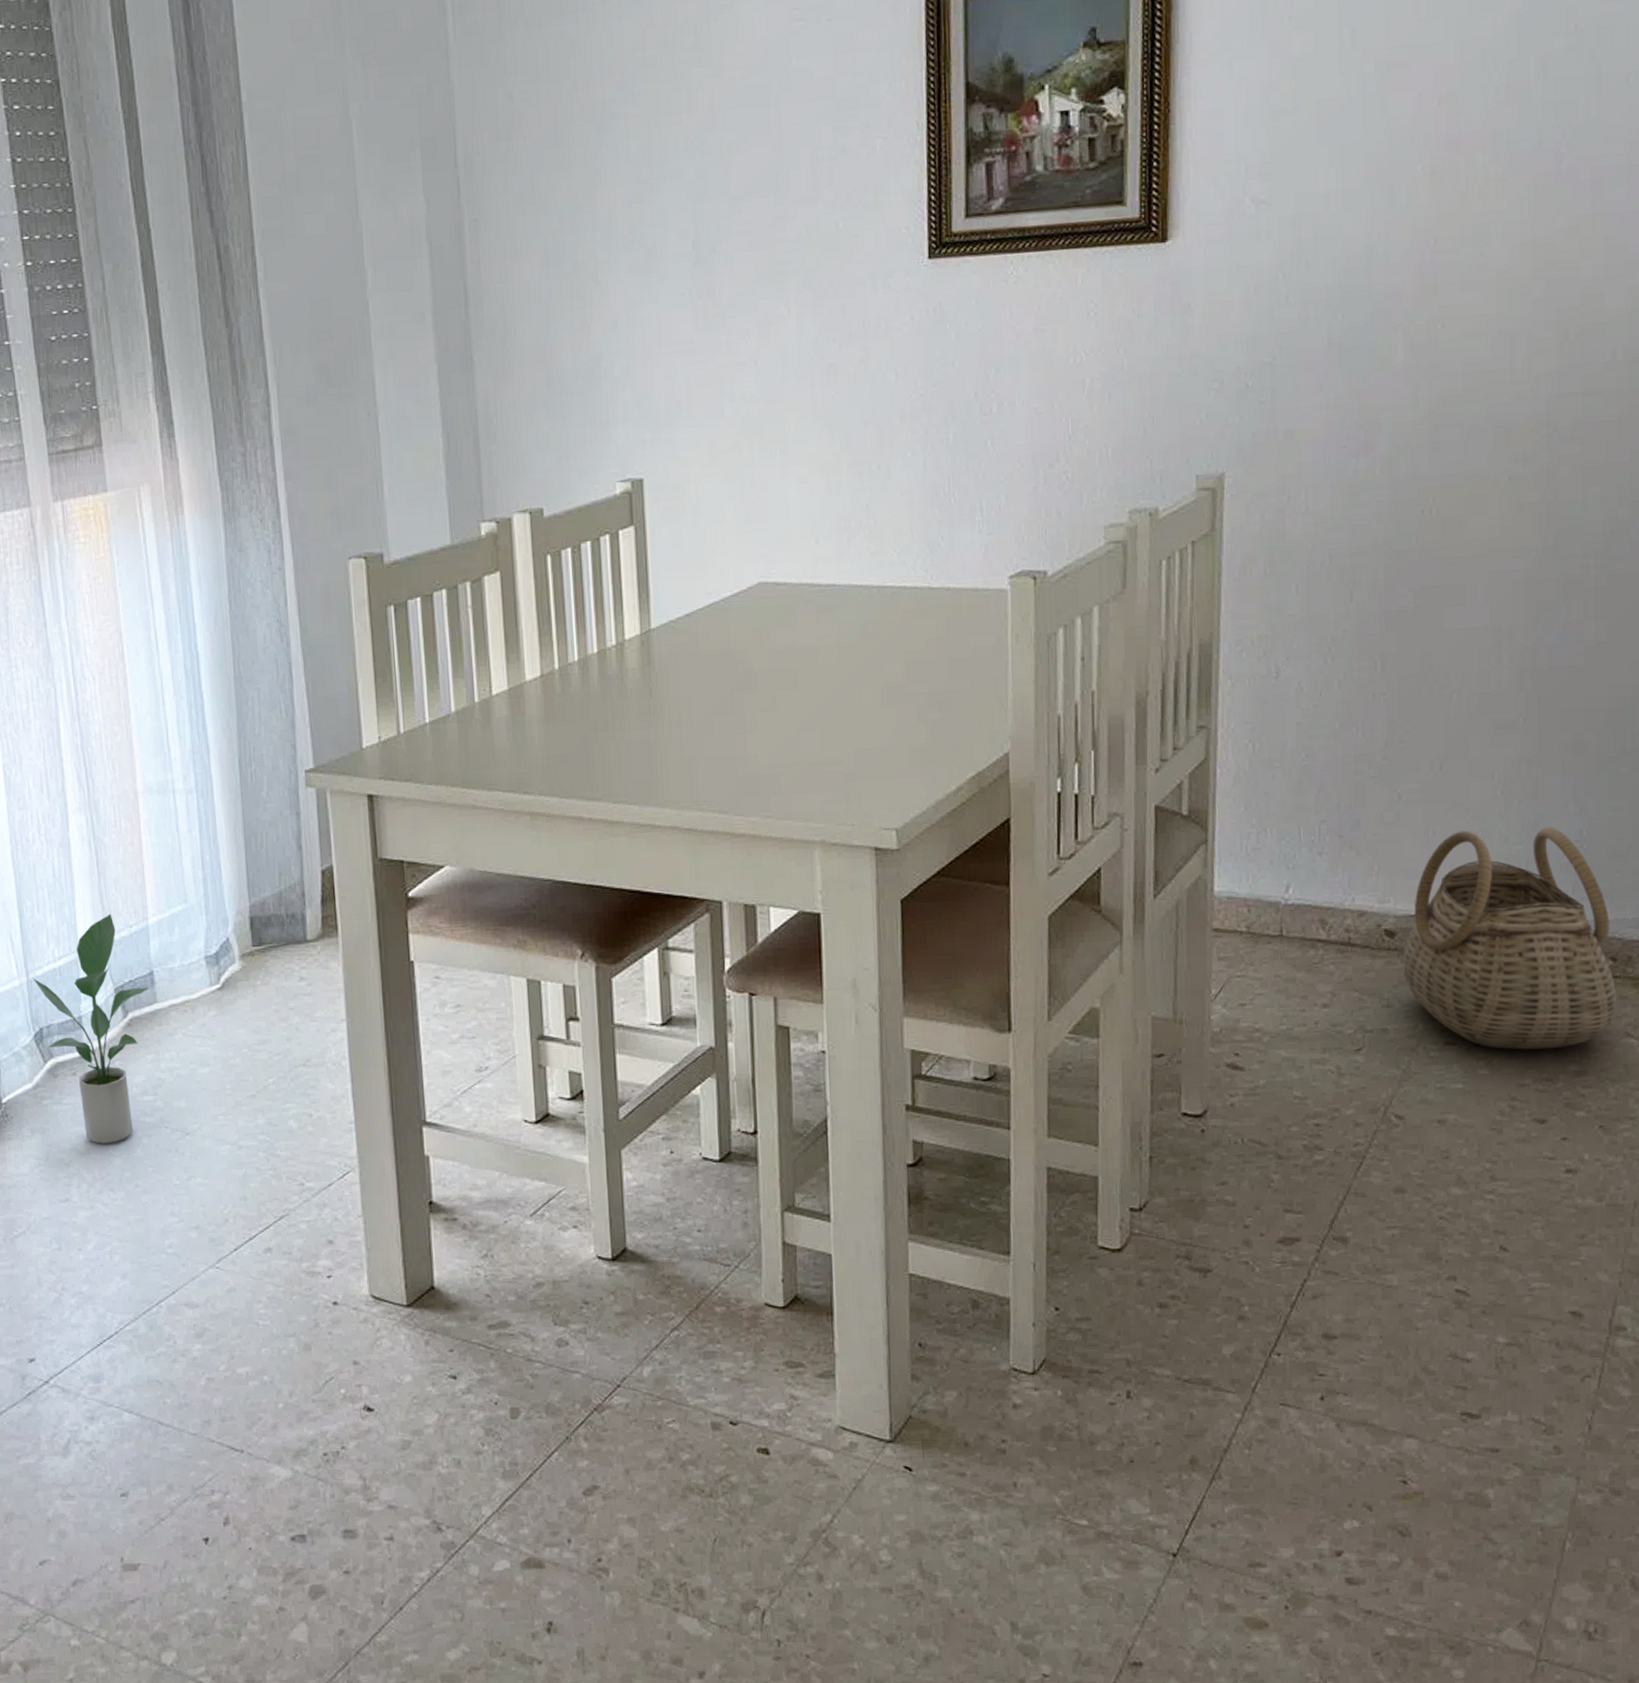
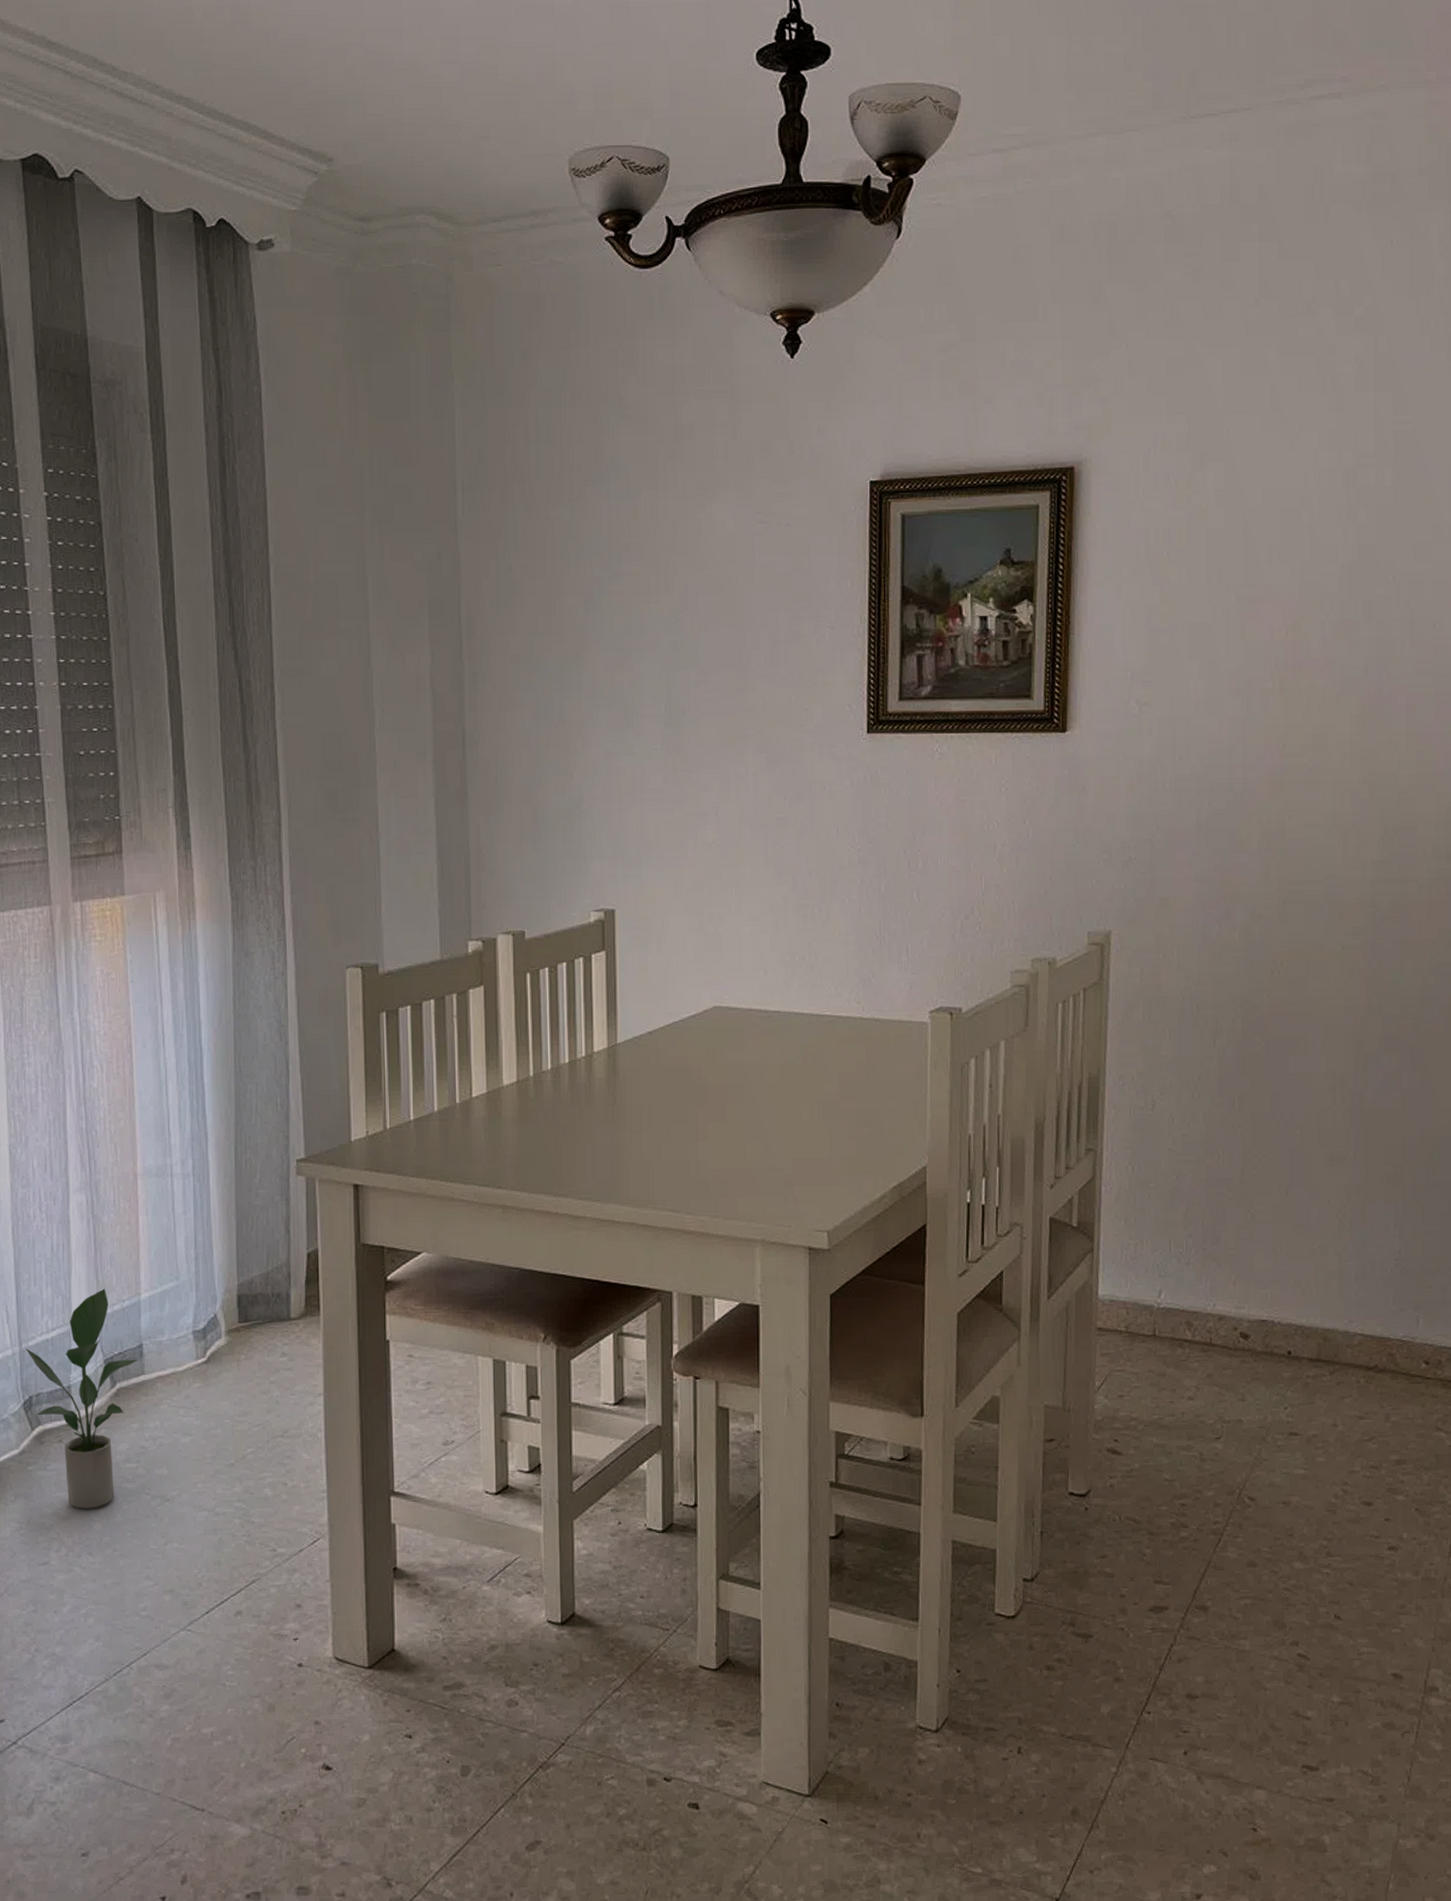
basket: present [1403,826,1616,1050] -> none [1255,1246,1429,1441]

